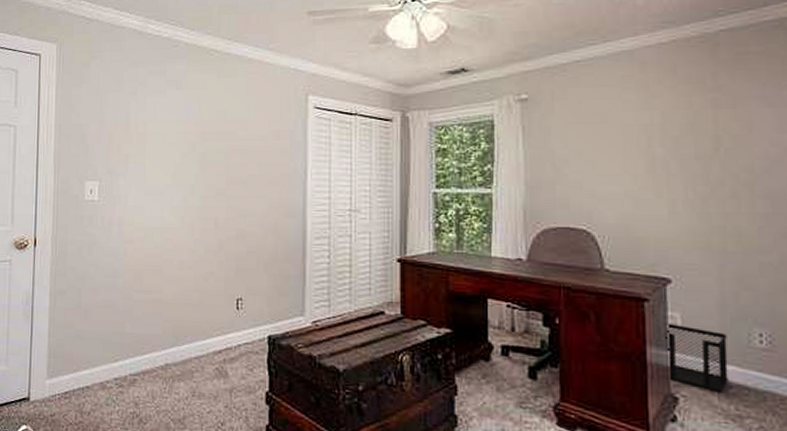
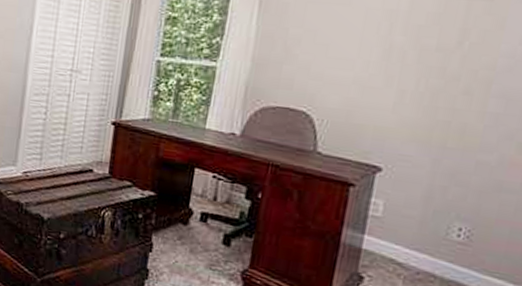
wastebasket: present [666,322,729,393] -> none [357,208,426,278]

